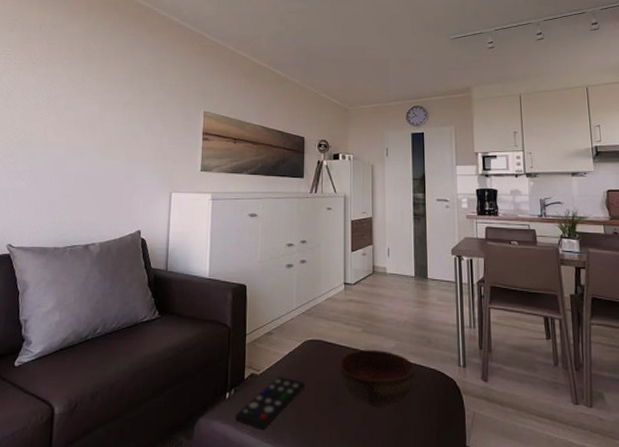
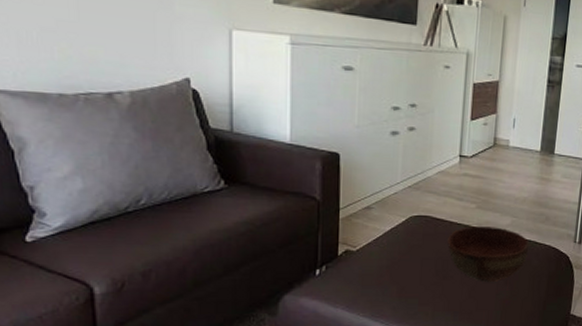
remote control: present [235,376,304,429] -> none [328,252,408,304]

